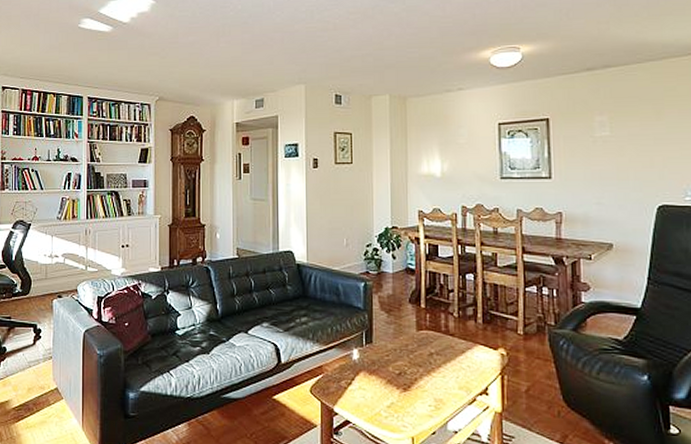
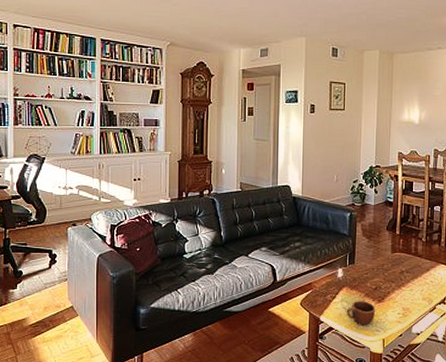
mug: none [365,388,401,420] -> present [346,301,376,326]

